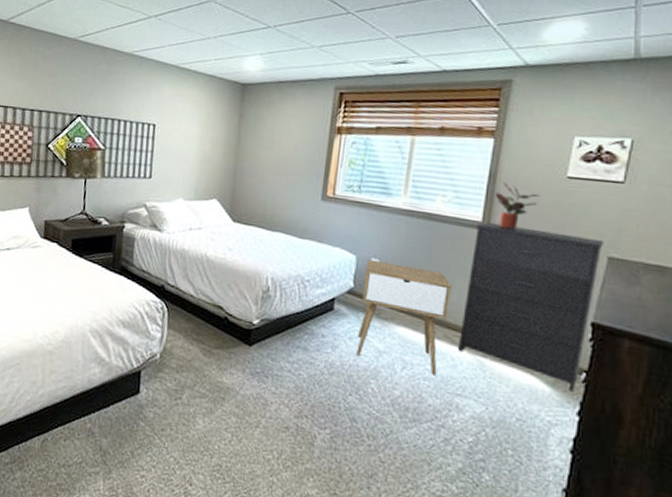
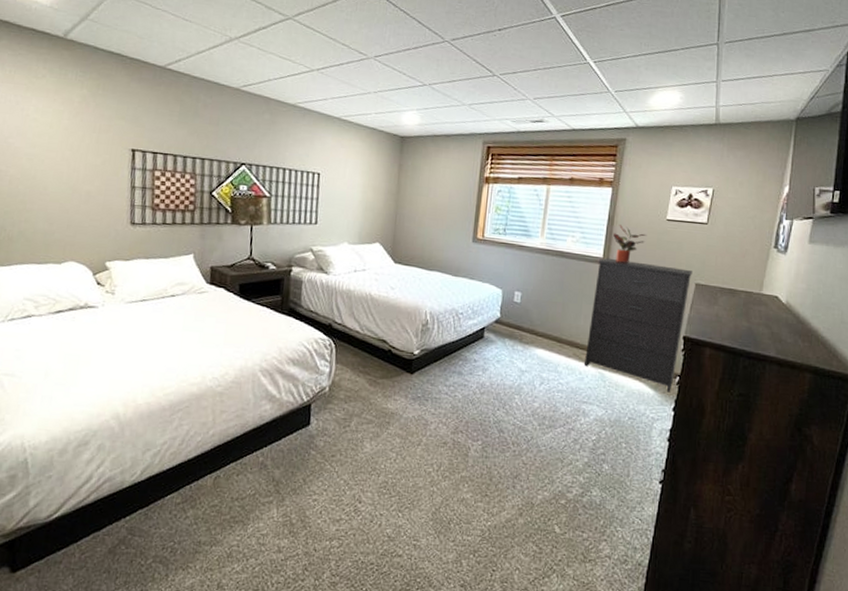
nightstand: present [356,259,452,376] -> none [503,292,579,388]

